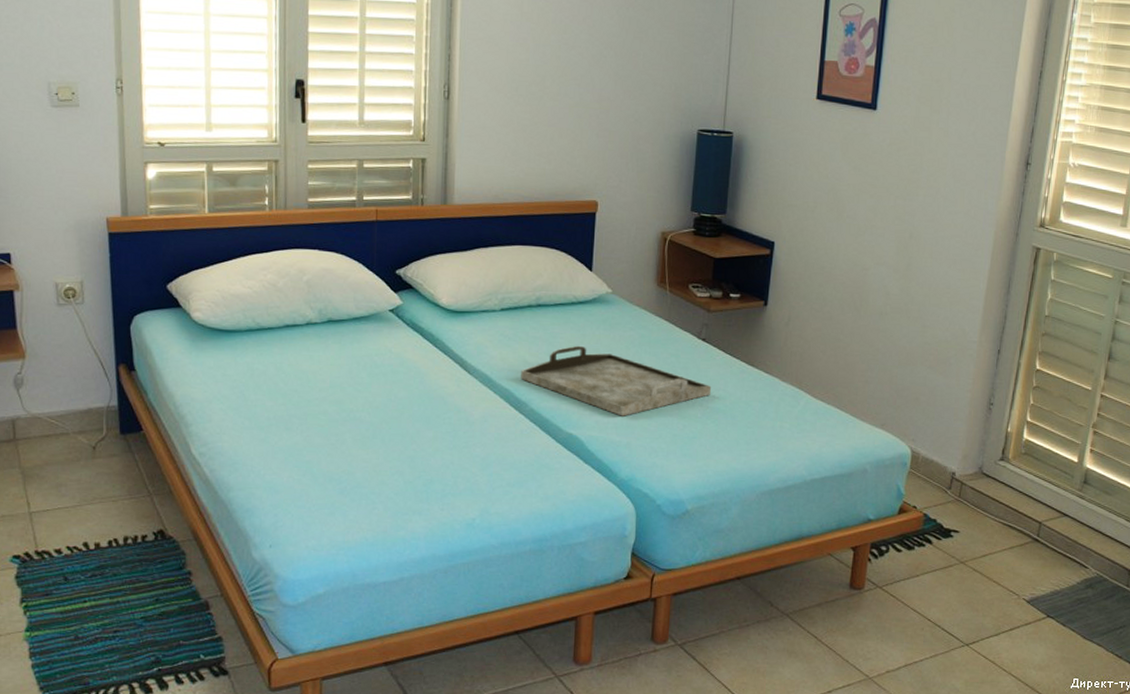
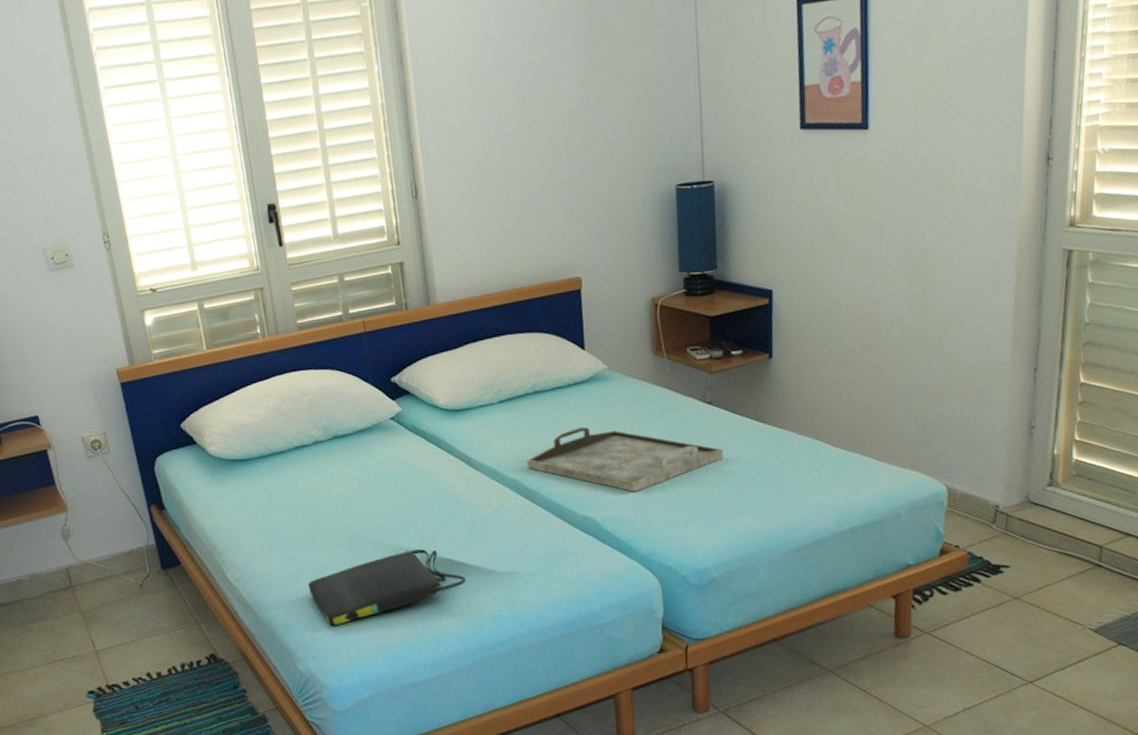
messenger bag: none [276,446,442,514] -> present [307,549,466,626]

